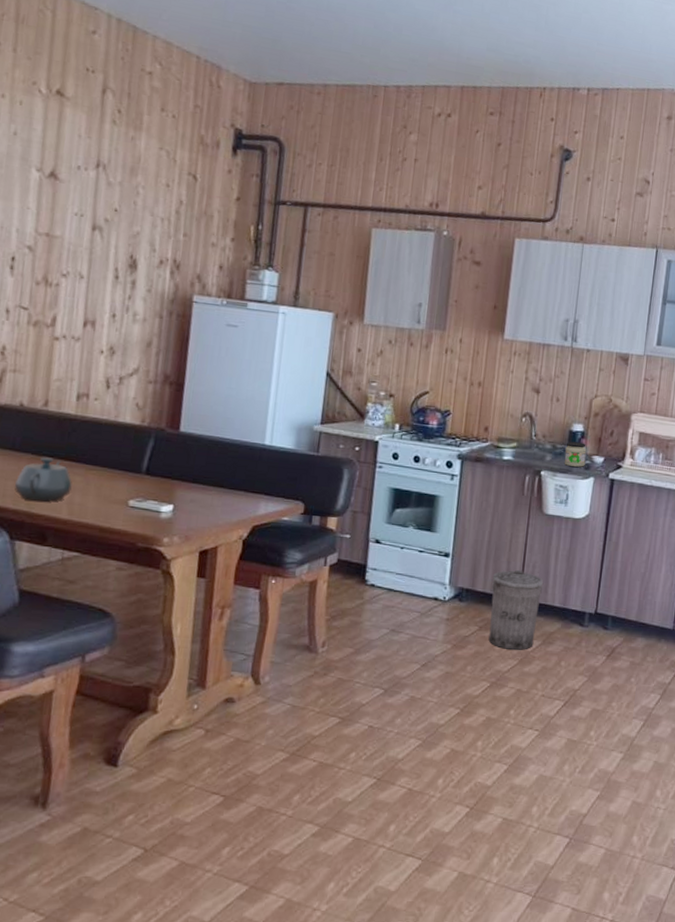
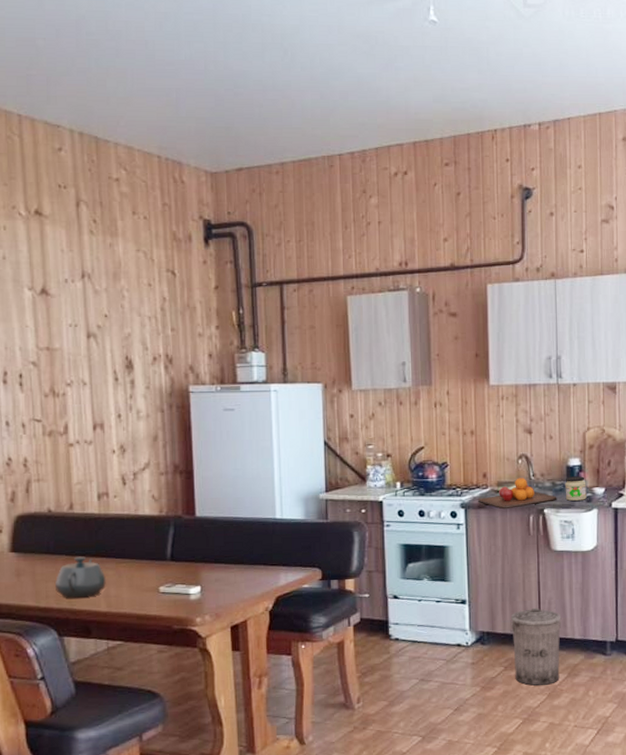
chopping board: none [476,436,556,467] -> present [478,478,557,510]

